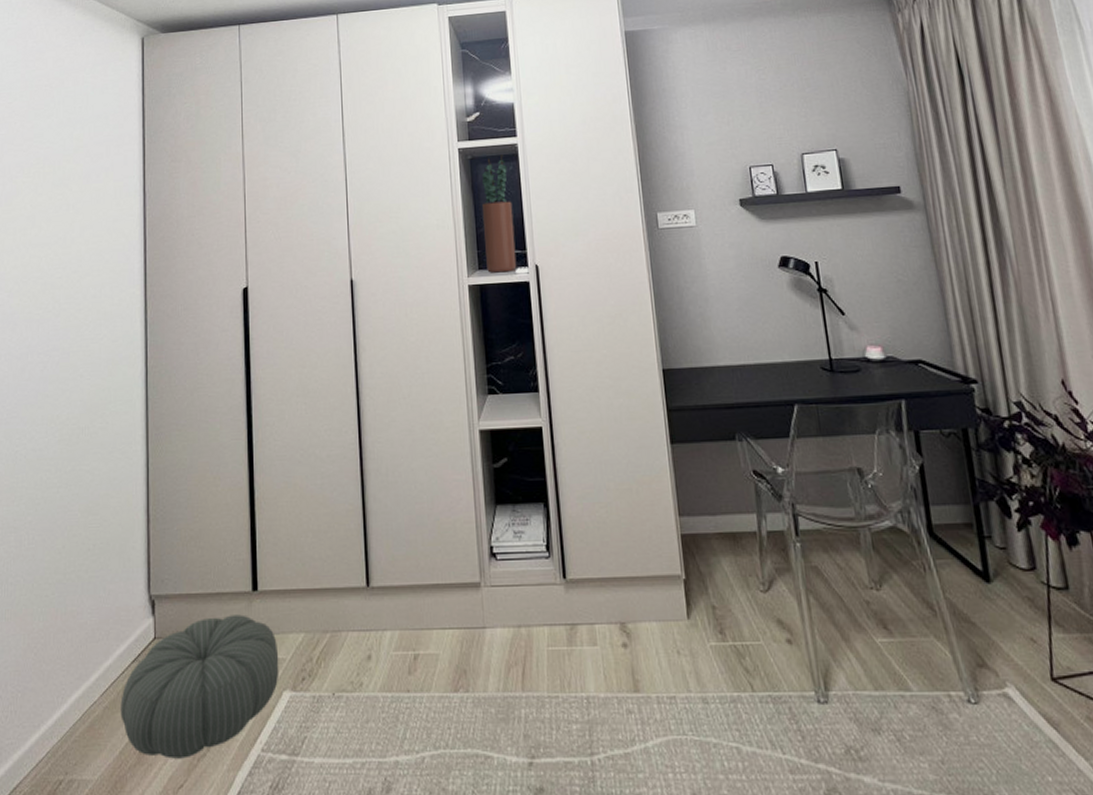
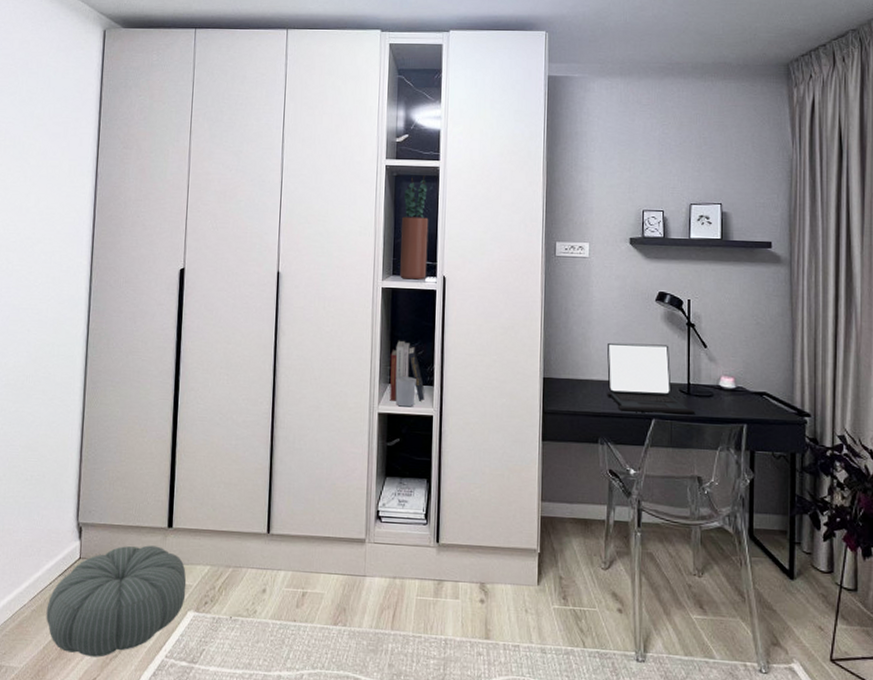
books: none [486,342,530,415] -> present [390,340,425,401]
candle holder: none [495,384,520,420] -> present [395,376,416,407]
laptop: none [730,317,843,399] -> present [606,342,696,415]

